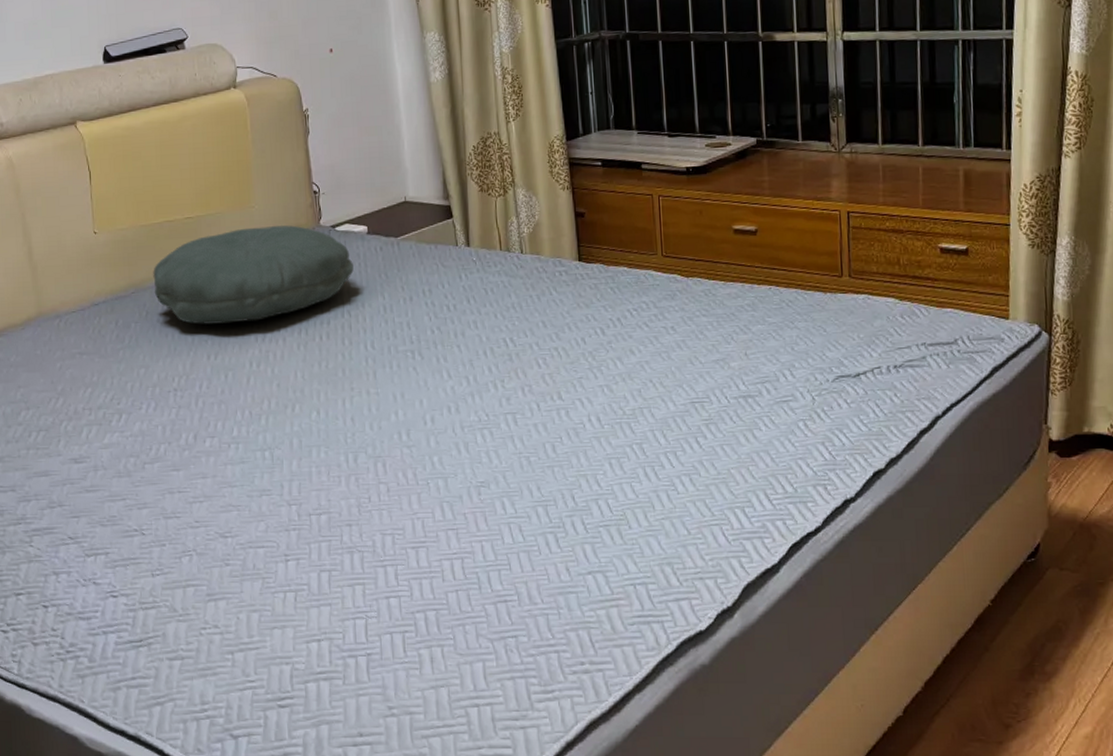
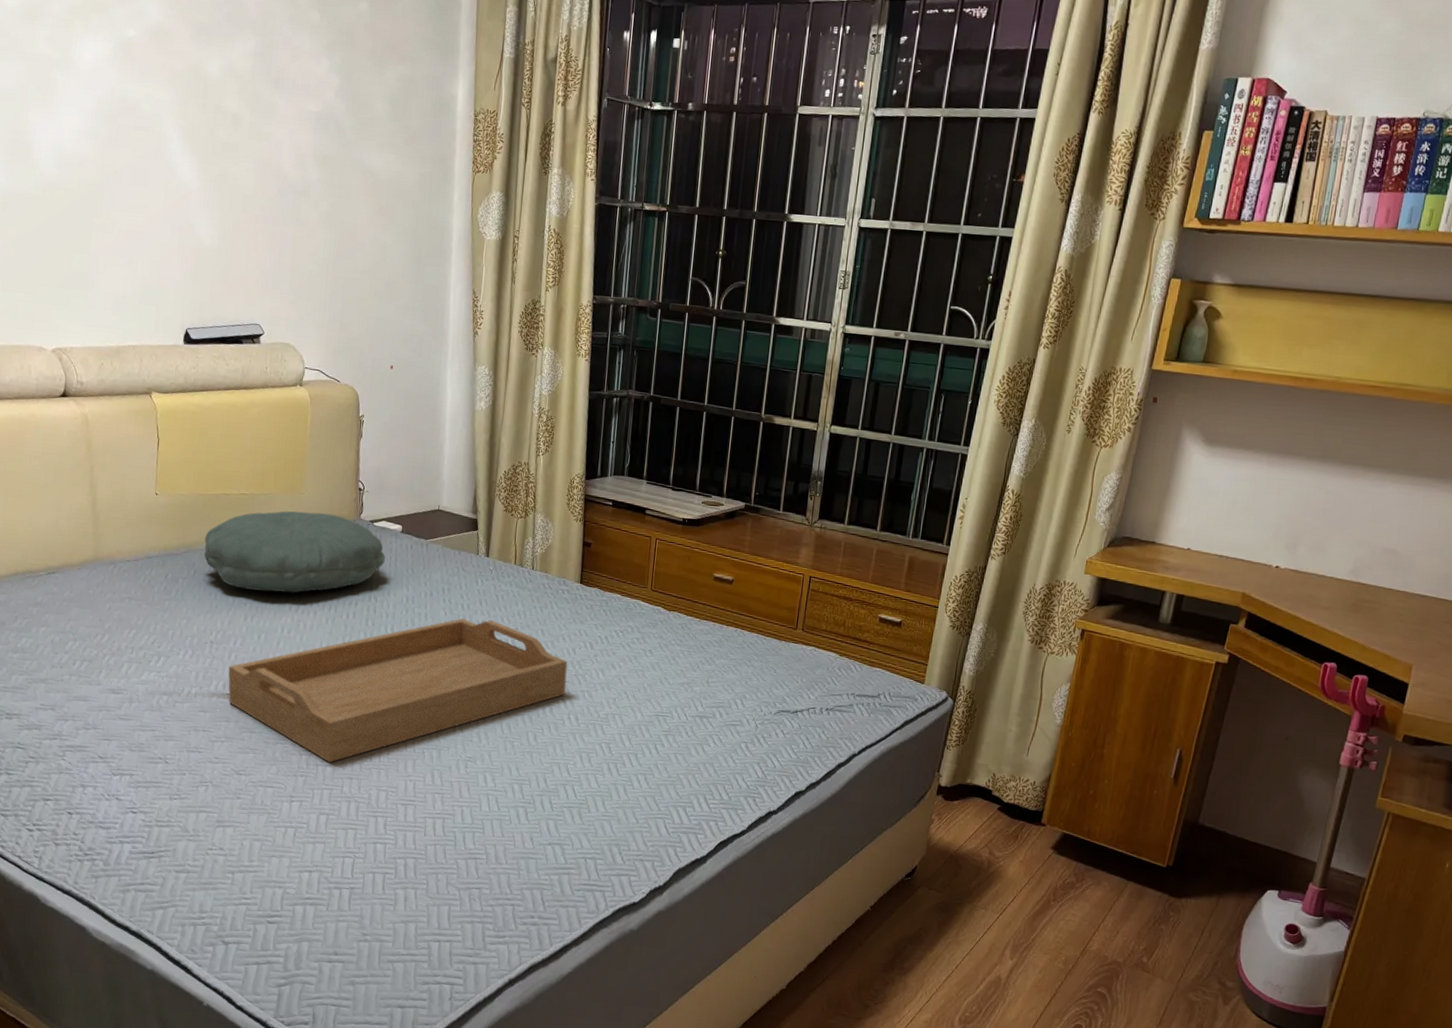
serving tray: none [197,318,581,510] -> present [228,618,568,763]

